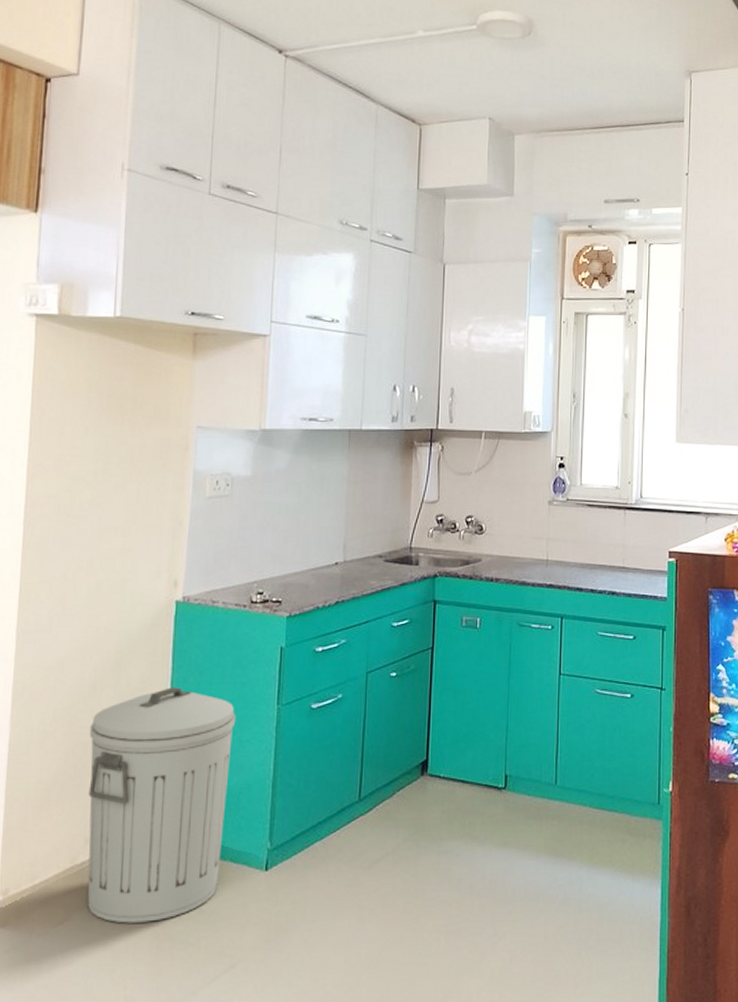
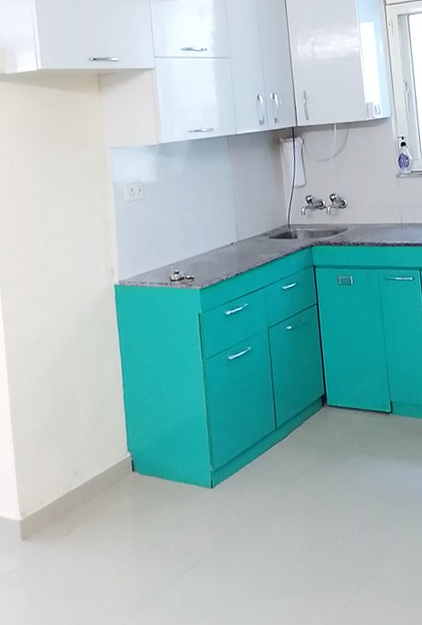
trash can: present [87,687,236,924] -> none [65,351,177,534]

